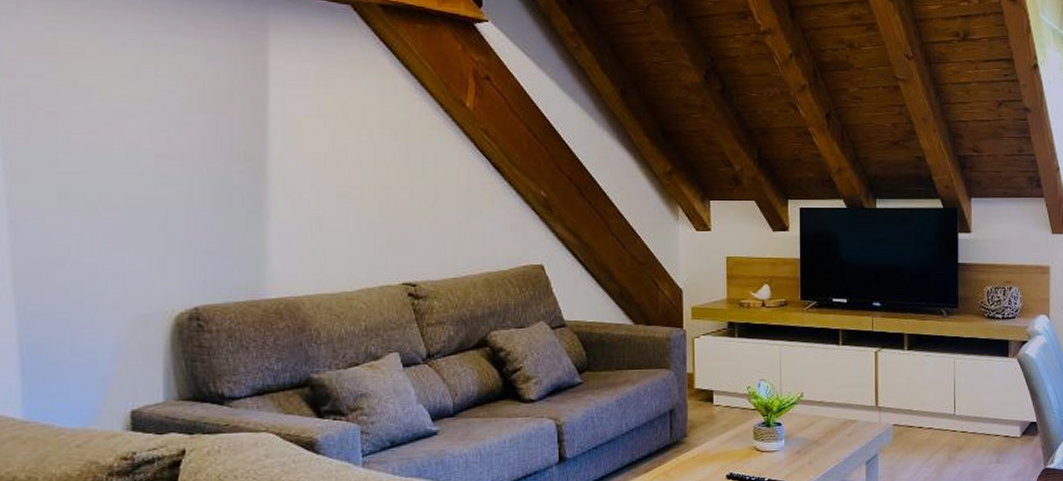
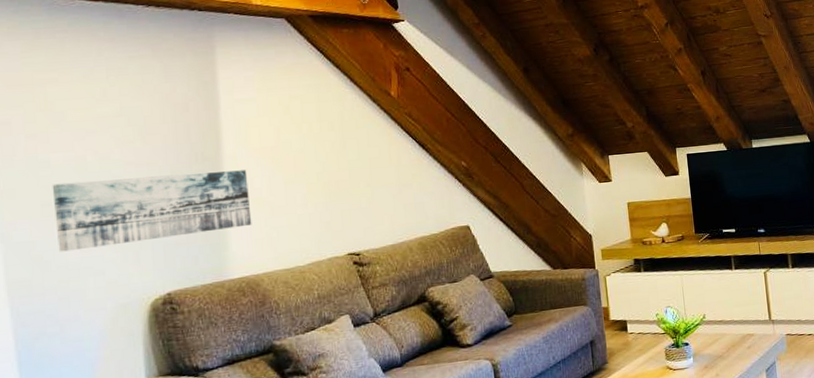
wall art: none [71,170,296,249] -> present [52,170,252,252]

